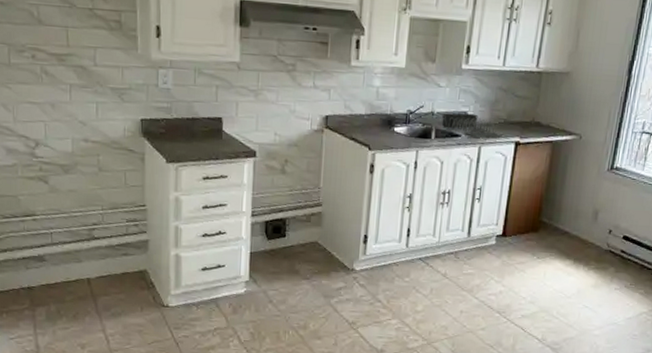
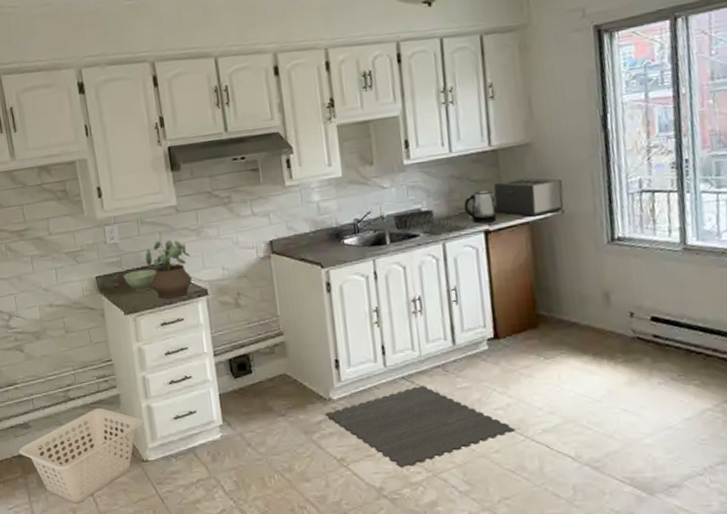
laundry basket: none [29,251,170,339] -> present [18,408,144,503]
bowl: none [170,120,207,144] -> present [123,269,157,293]
potted plant: none [197,94,246,156] -> present [145,239,193,300]
floor mat: none [346,267,501,335] -> present [325,386,515,468]
kettle: none [504,105,532,136] -> present [464,190,497,224]
toaster: none [529,101,586,138] -> present [494,177,564,217]

